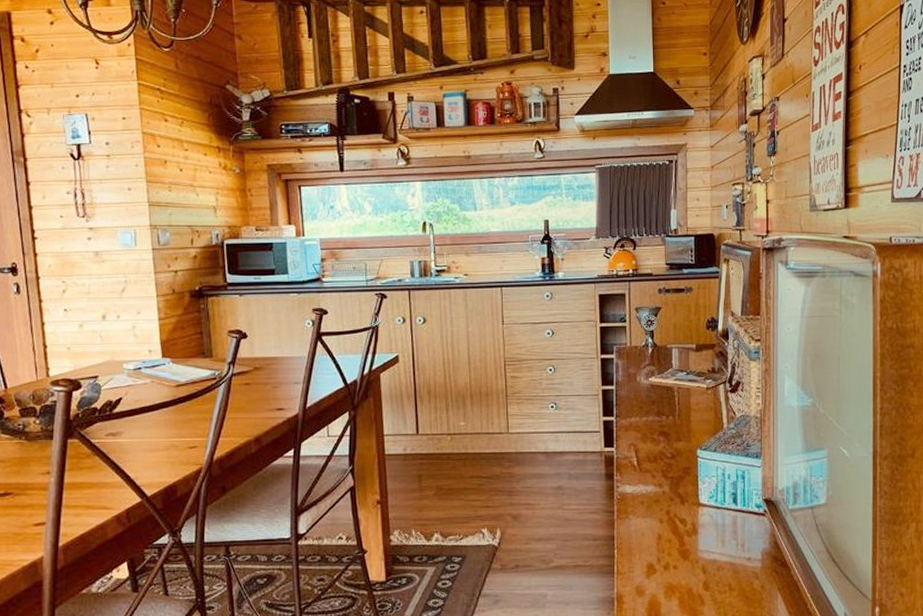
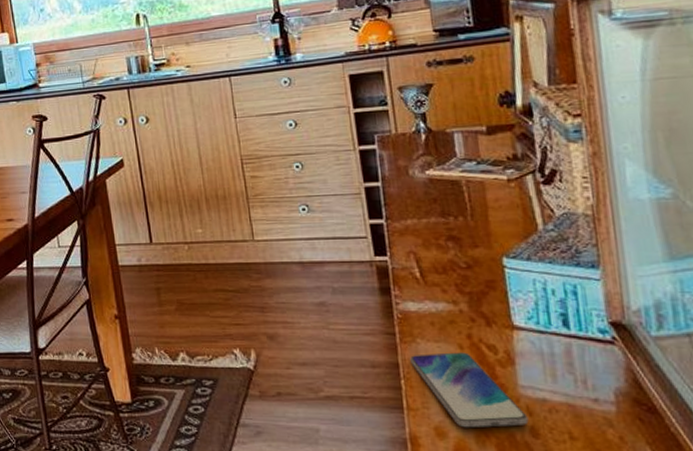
smartphone: none [623,525,703,586] -> present [410,352,529,428]

